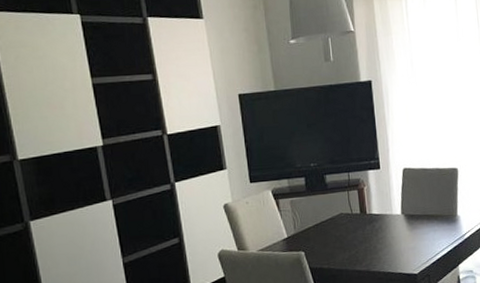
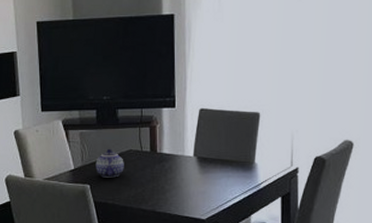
teapot: none [308,213,337,243] -> present [95,148,124,178]

